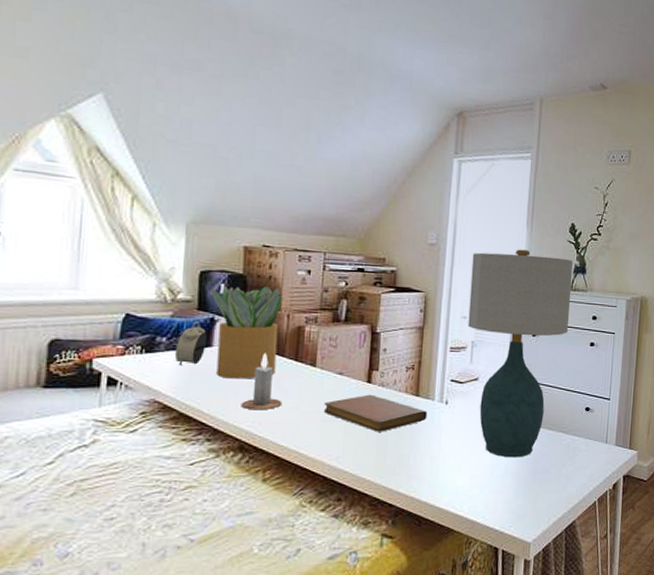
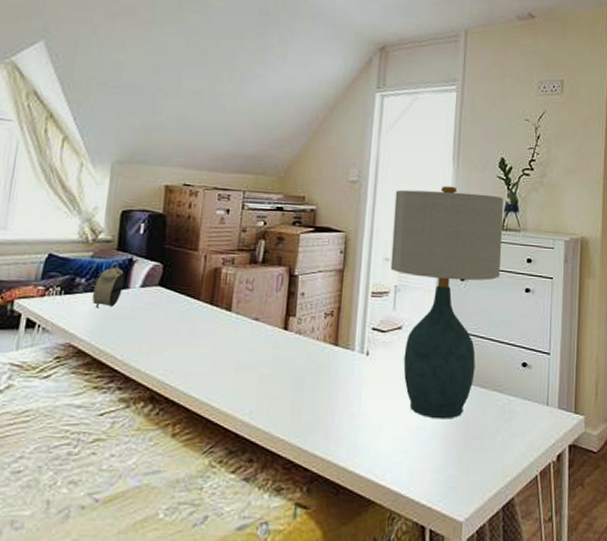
potted plant: present [211,285,282,379] -> none [131,225,200,324]
candle: present [241,353,283,410] -> none [154,296,196,358]
notebook: present [323,394,428,432] -> none [237,342,347,385]

